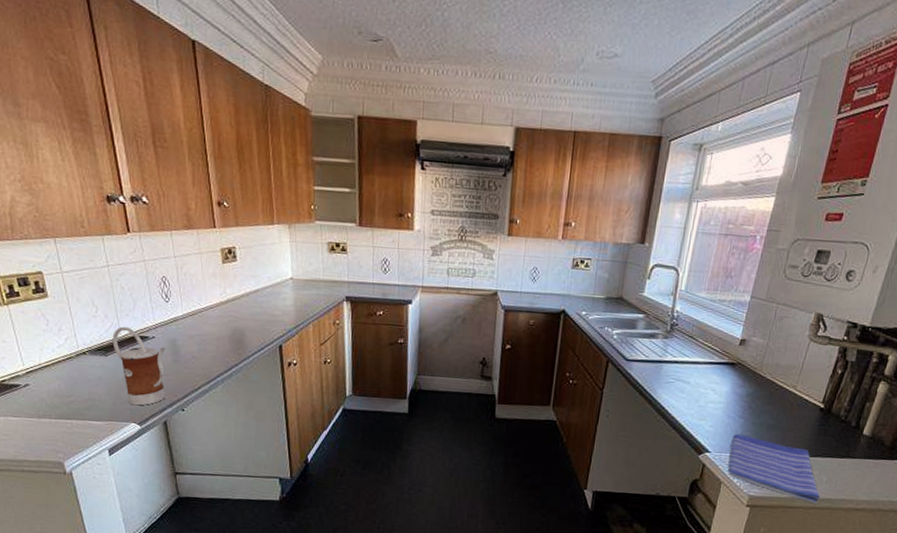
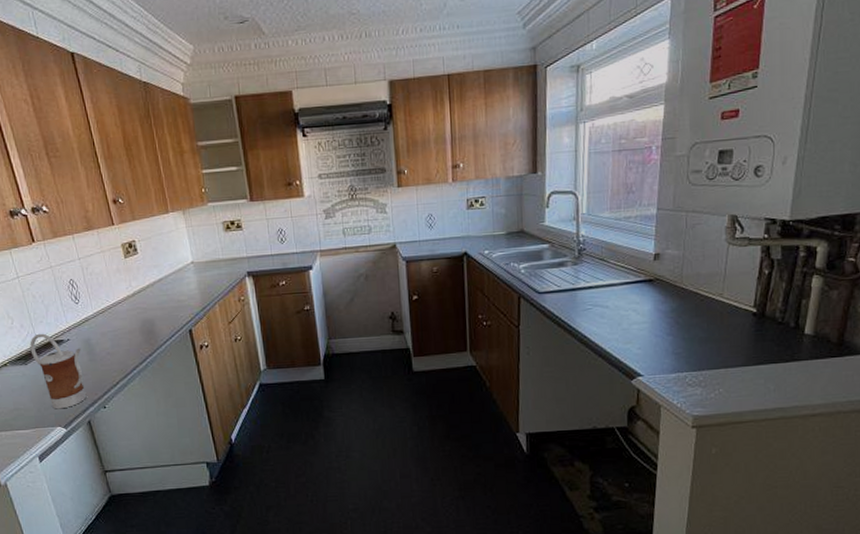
dish towel: present [728,433,820,504] -> none [663,352,770,415]

